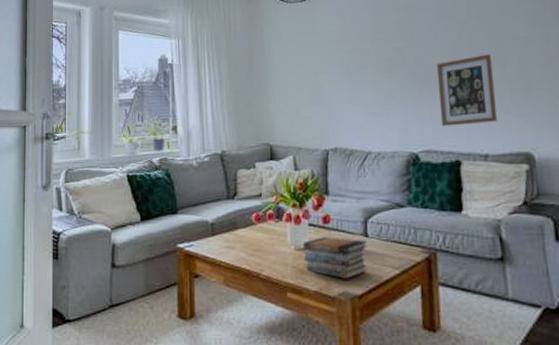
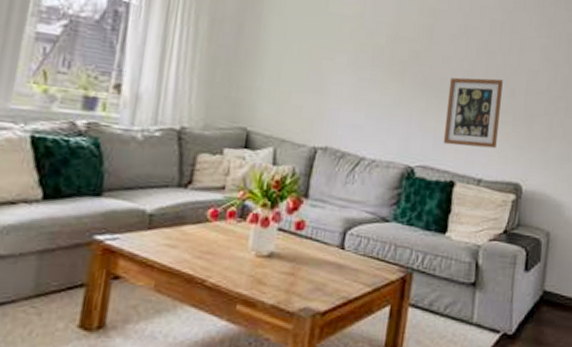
book stack: present [302,237,368,279] -> none [264,244,343,293]

